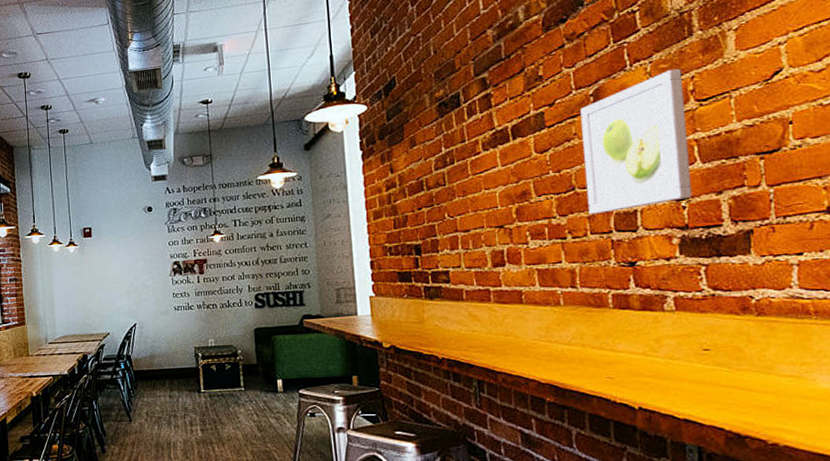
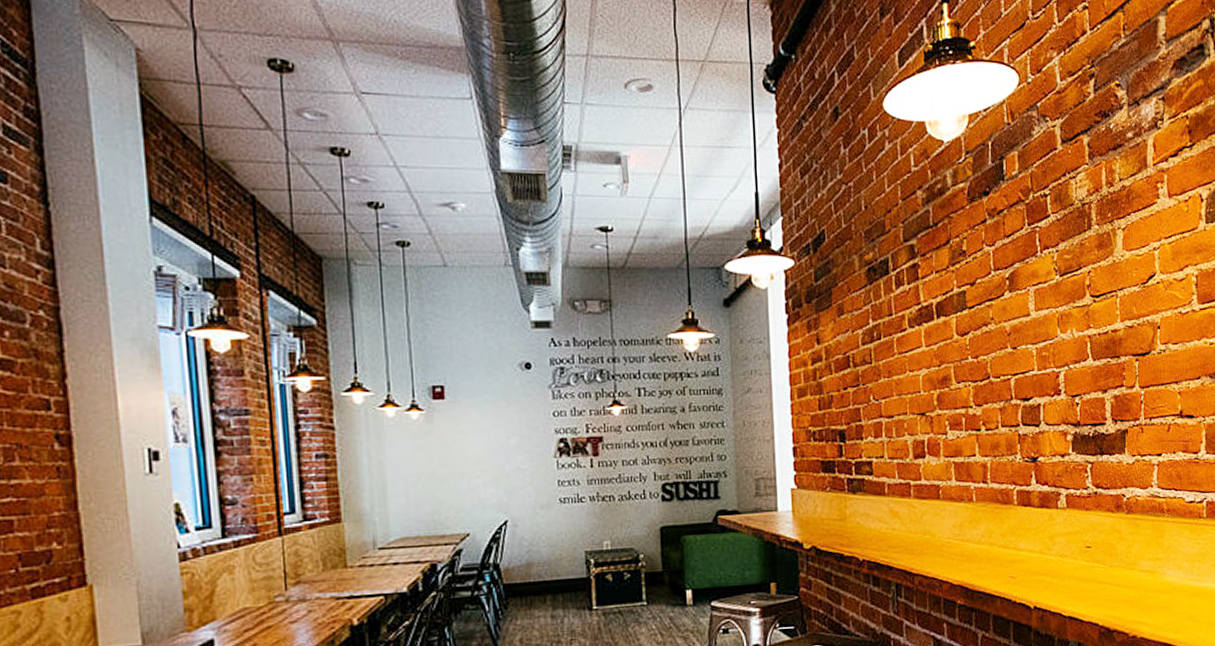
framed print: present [580,68,693,214] -> none [997,261,1085,406]

